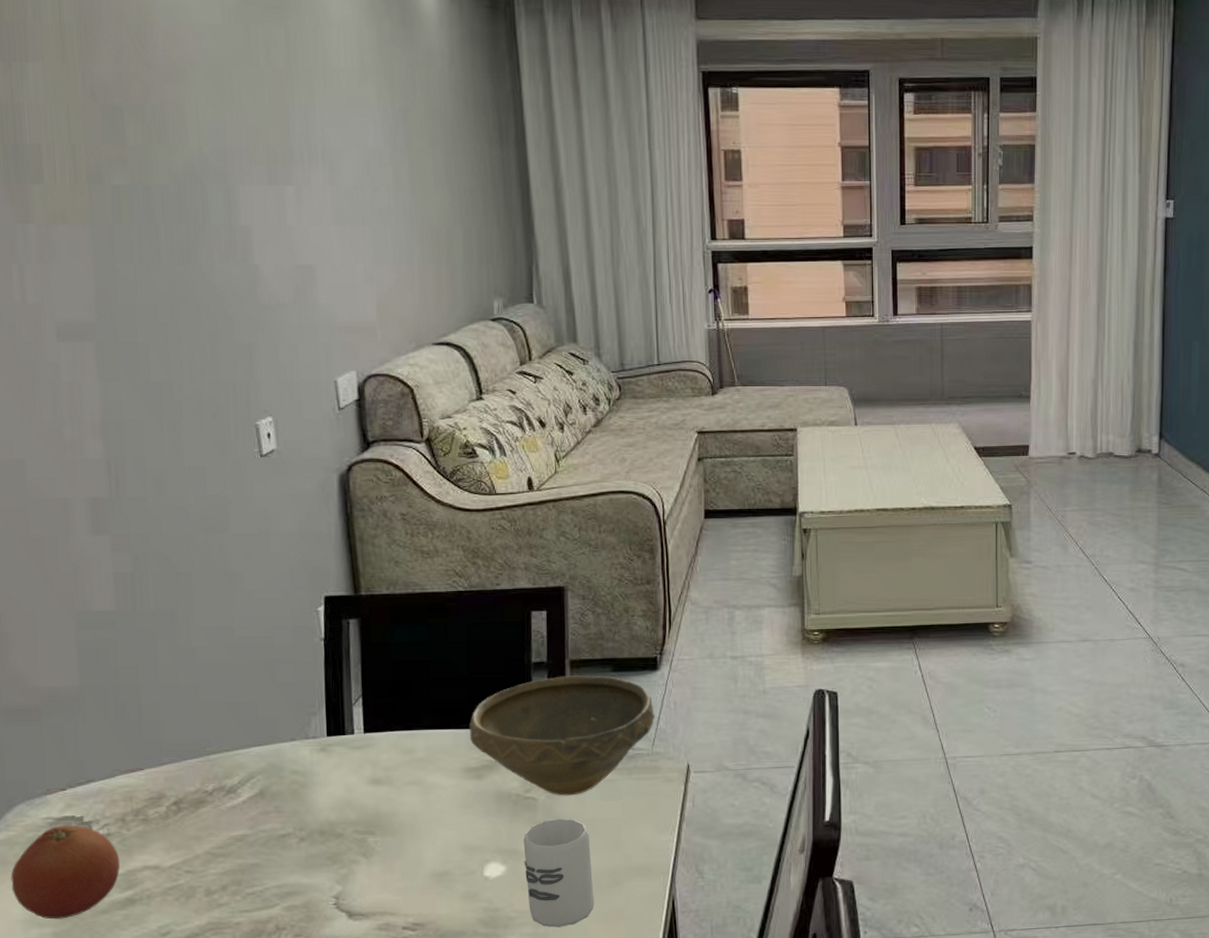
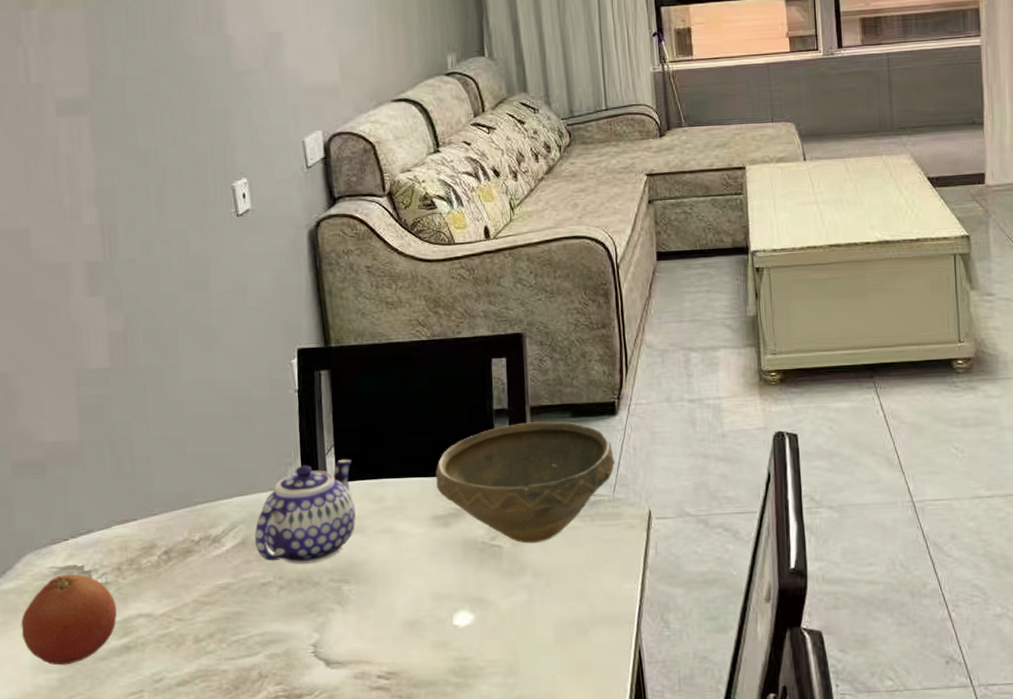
teapot: none [273,711,384,815] -> present [254,460,356,564]
cup: present [523,818,595,927] -> none [490,566,562,678]

